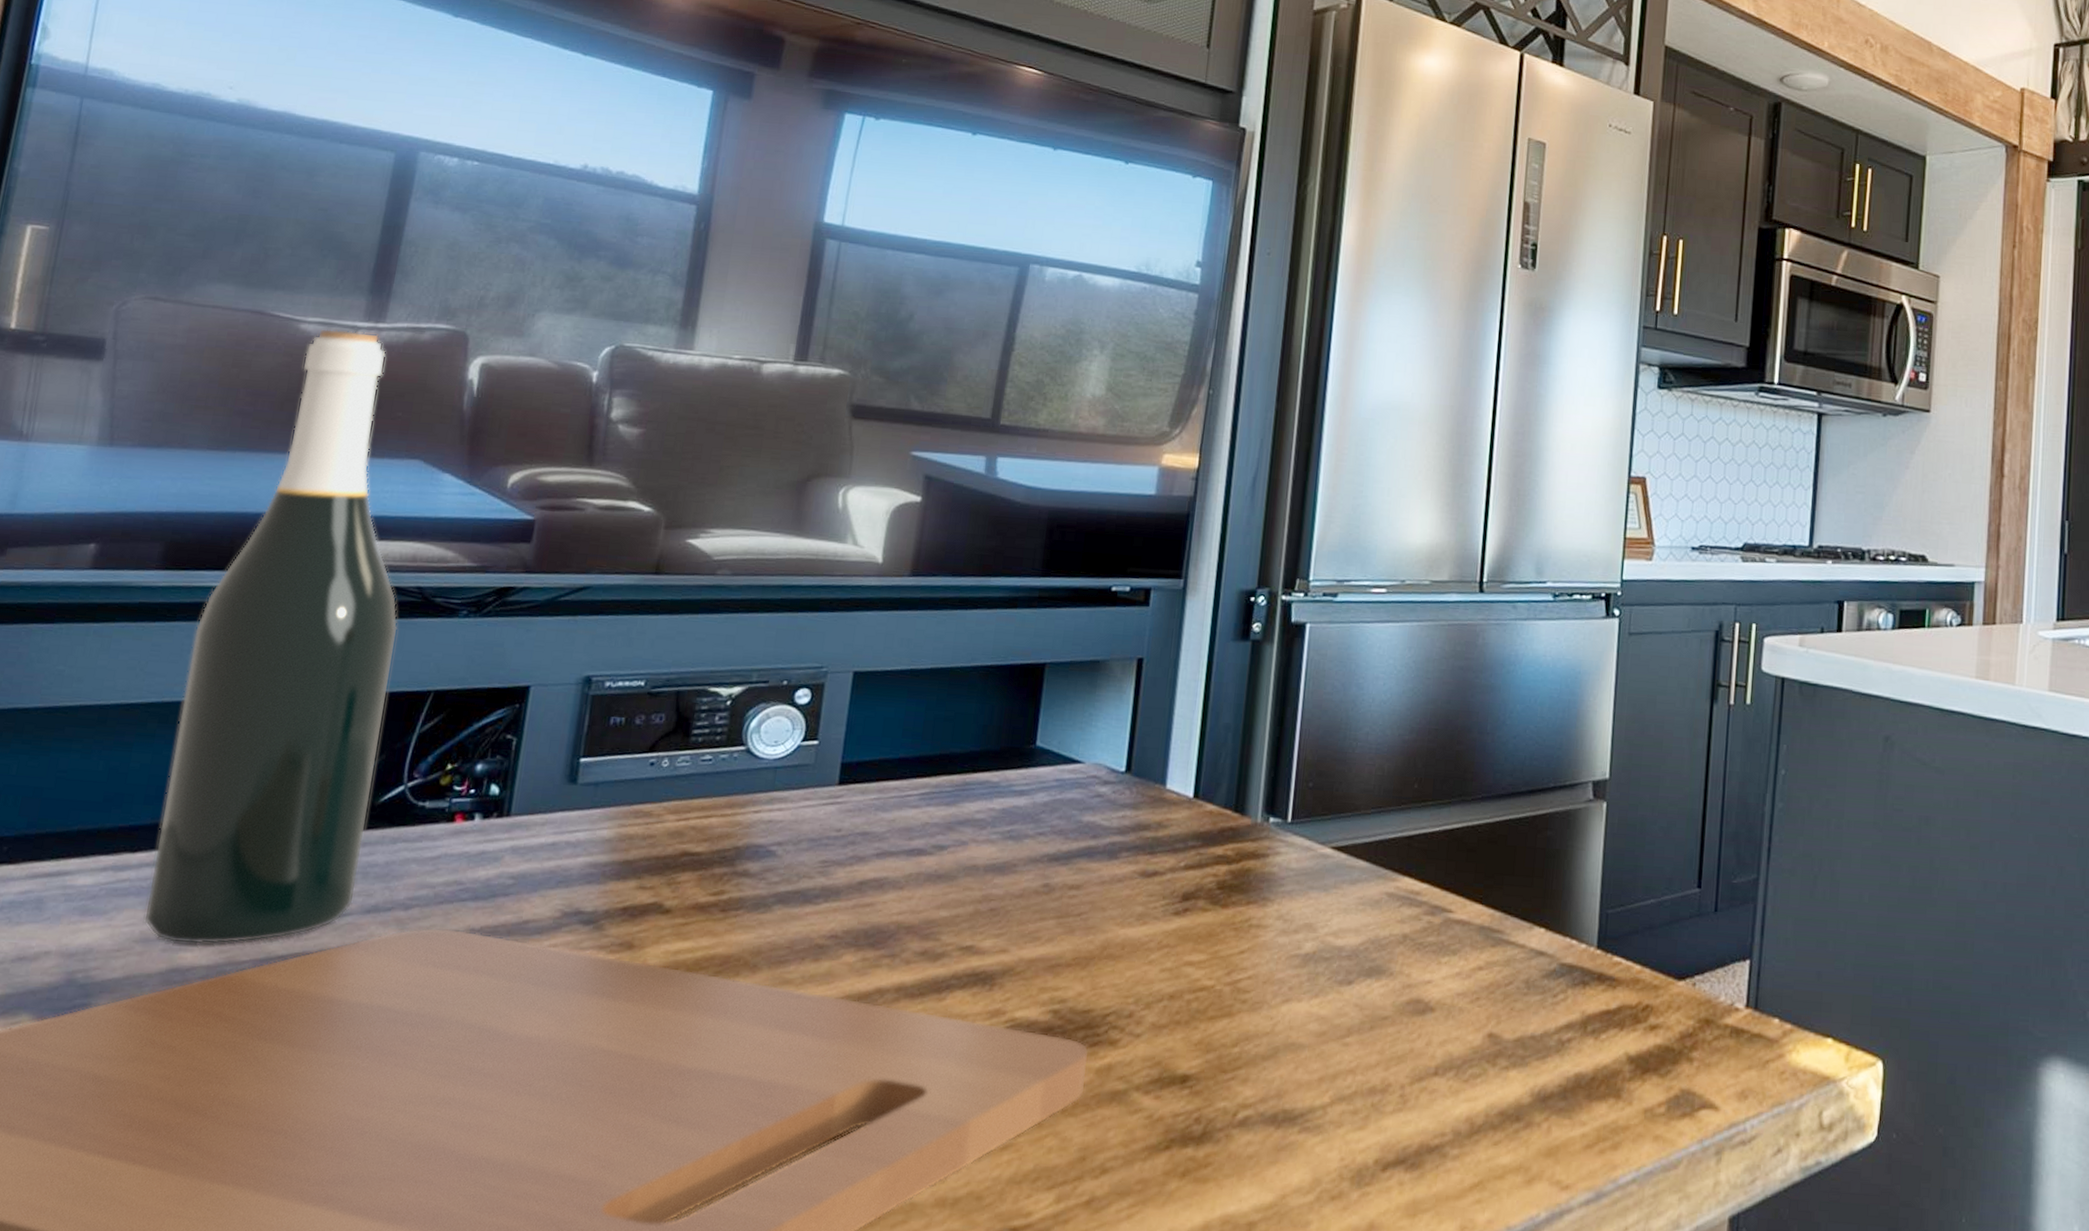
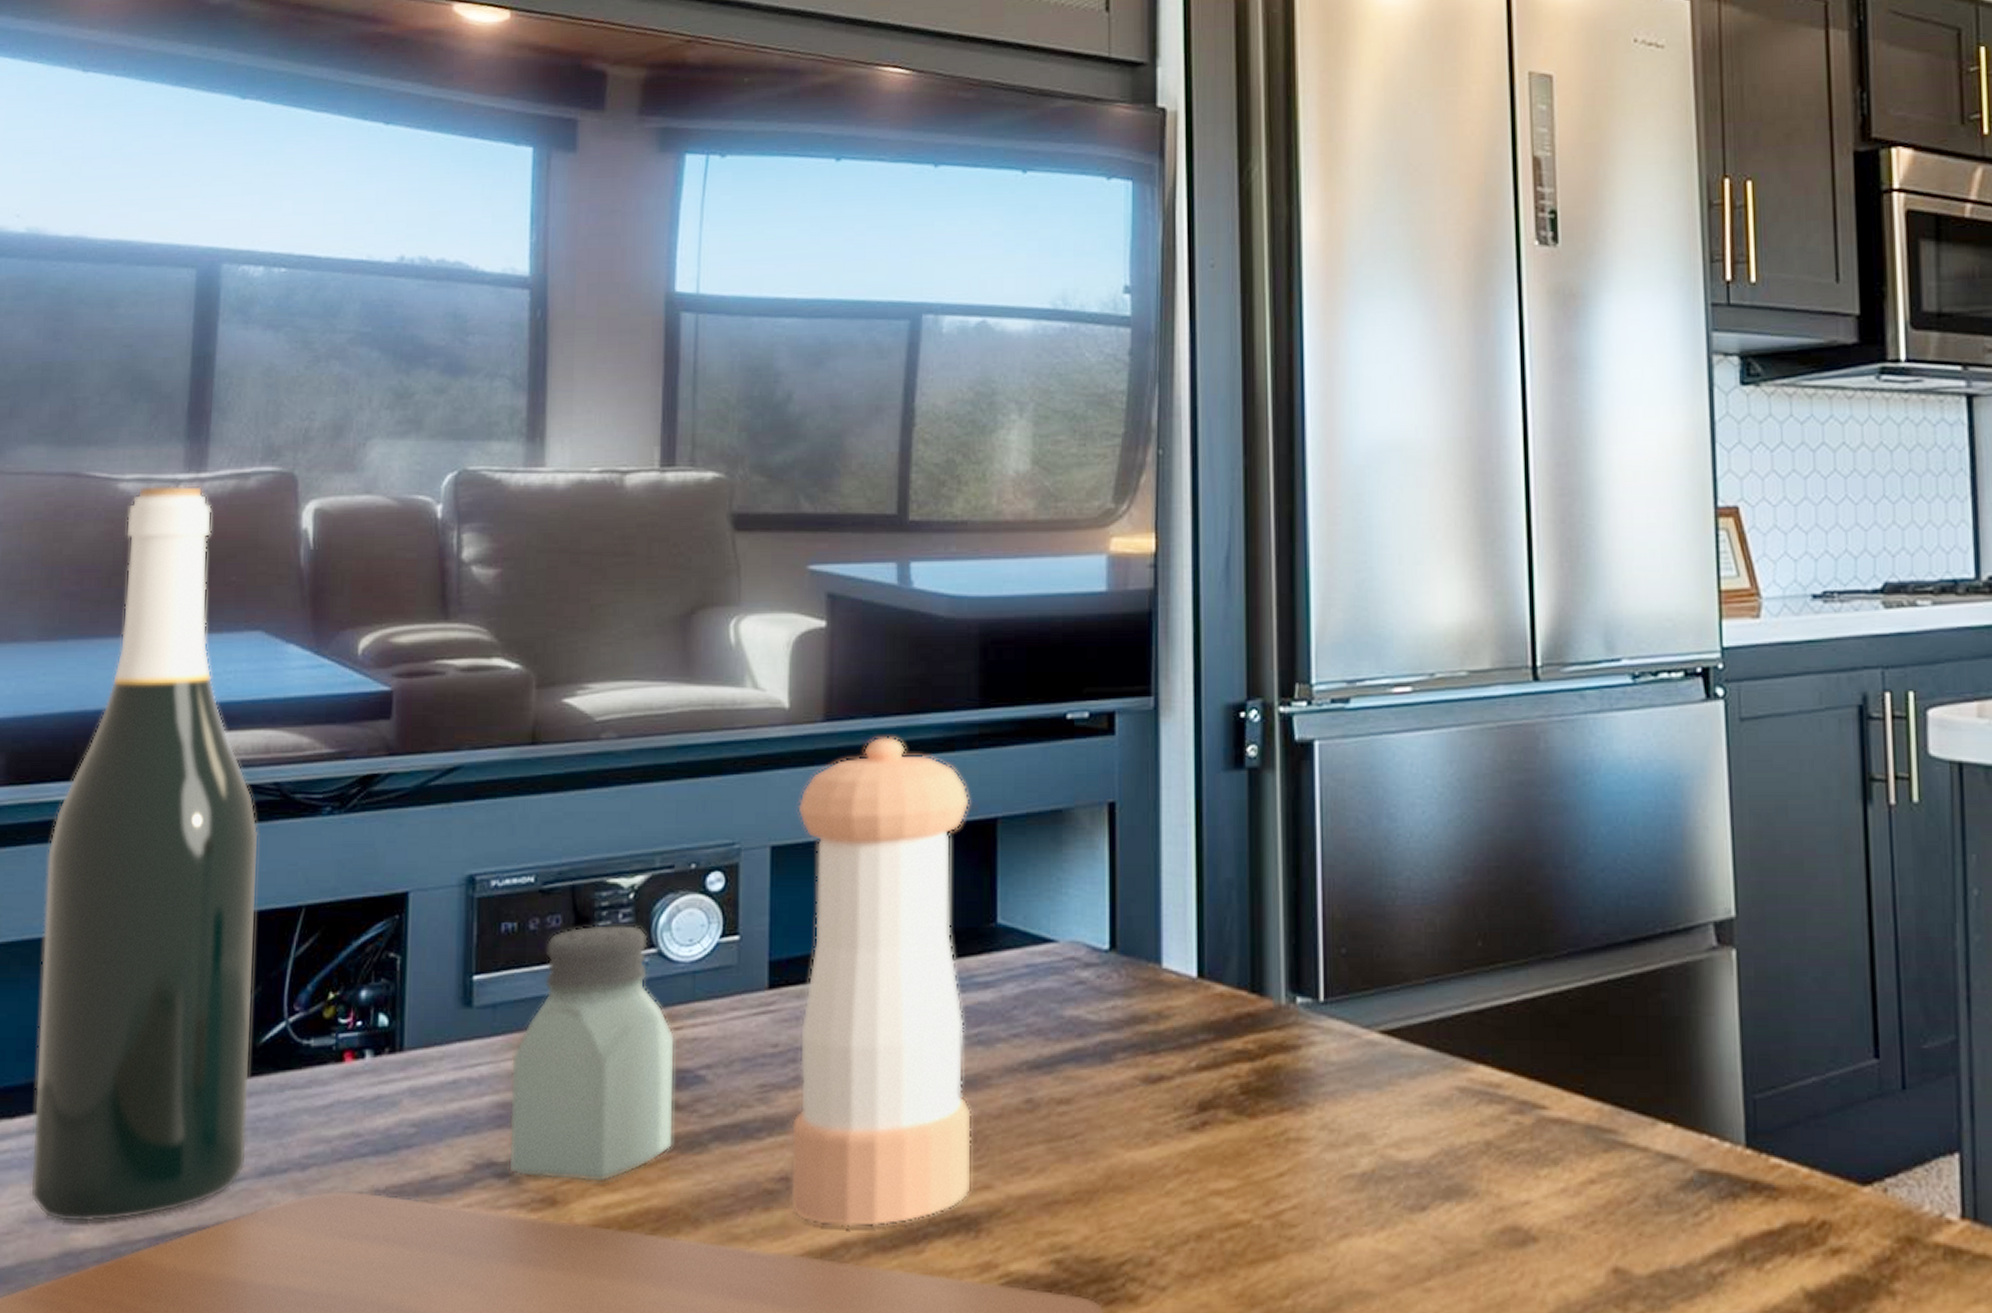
saltshaker: none [595,724,754,933] -> present [510,924,676,1183]
pepper shaker: none [836,592,1025,978] -> present [790,736,971,1228]

